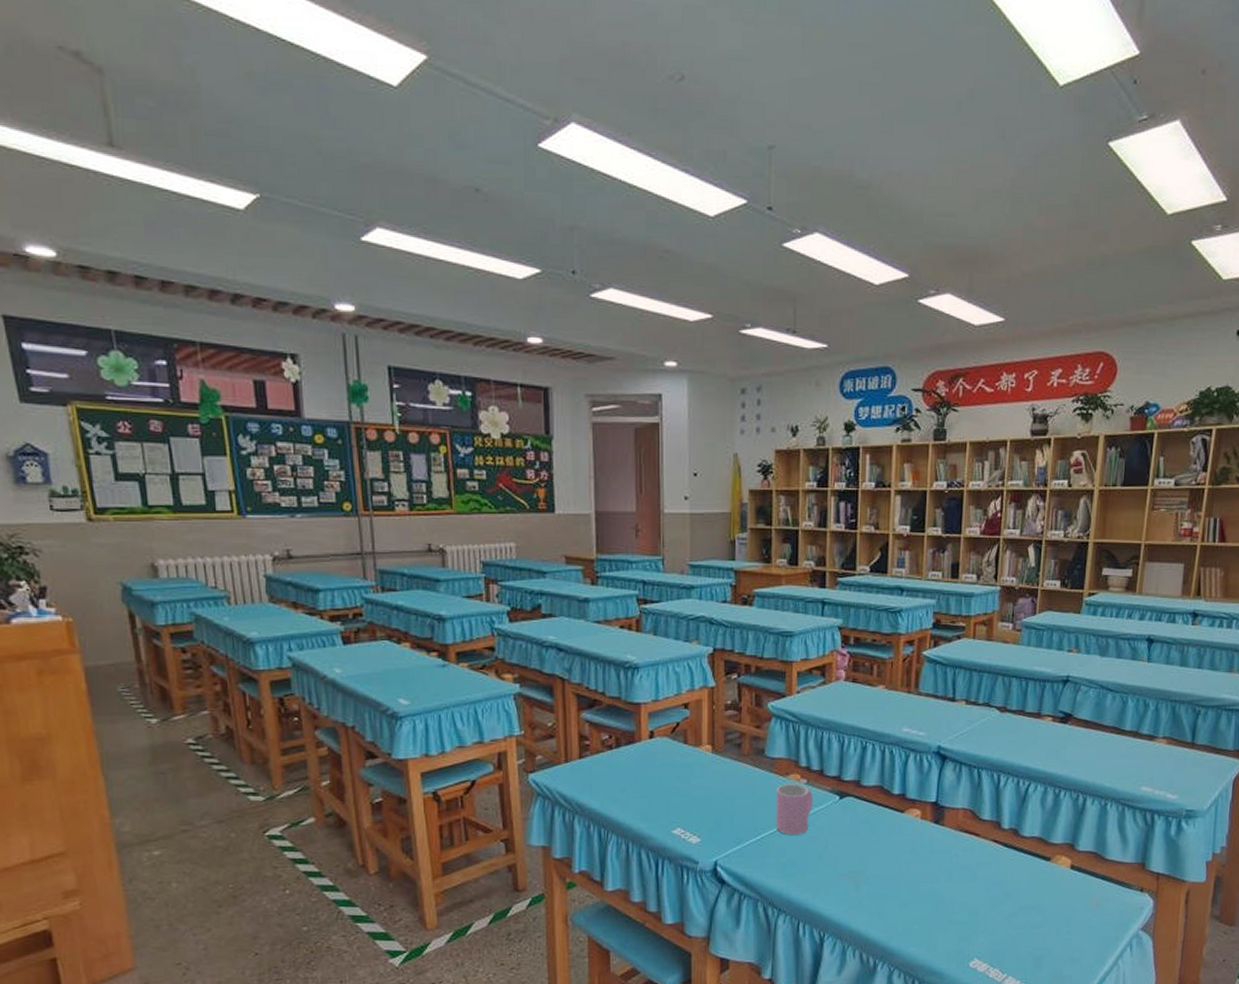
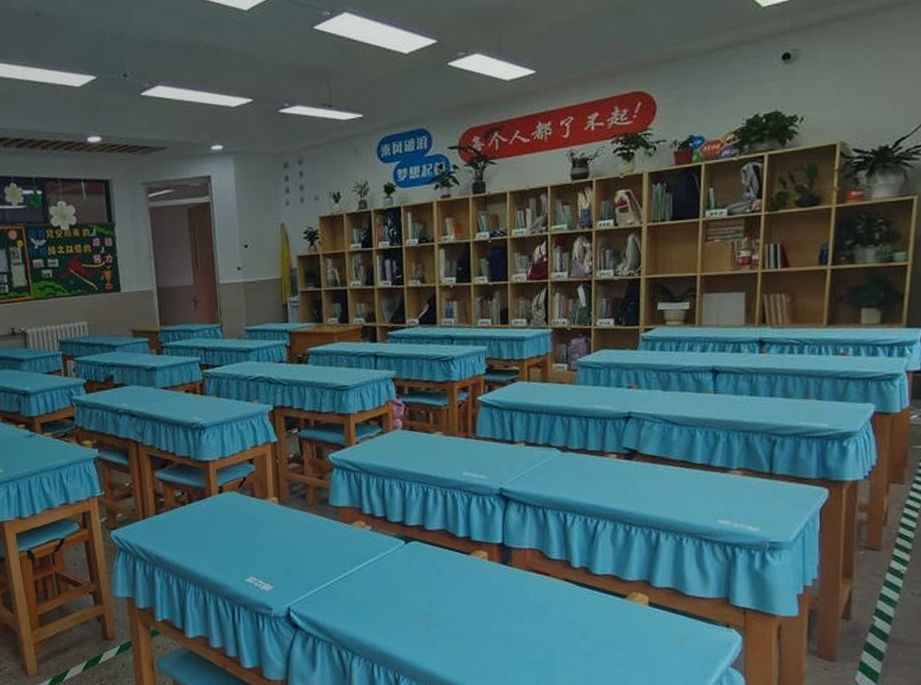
cup: present [775,784,814,835] -> none [342,530,380,580]

